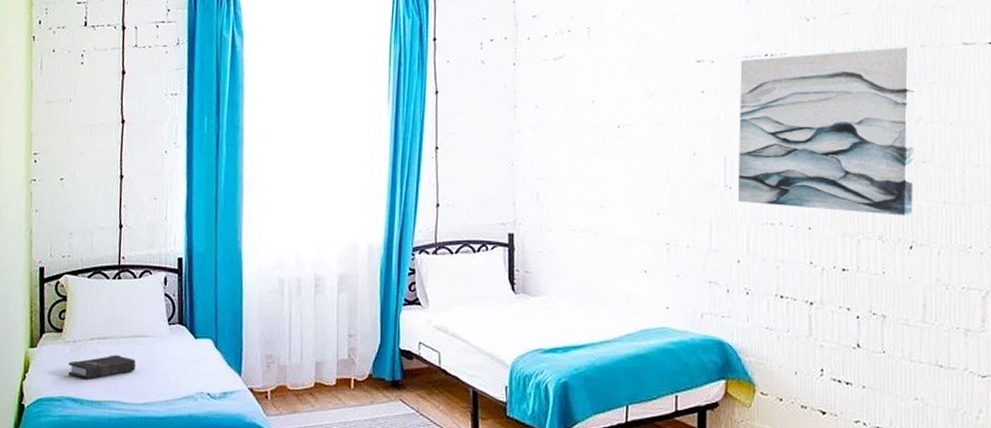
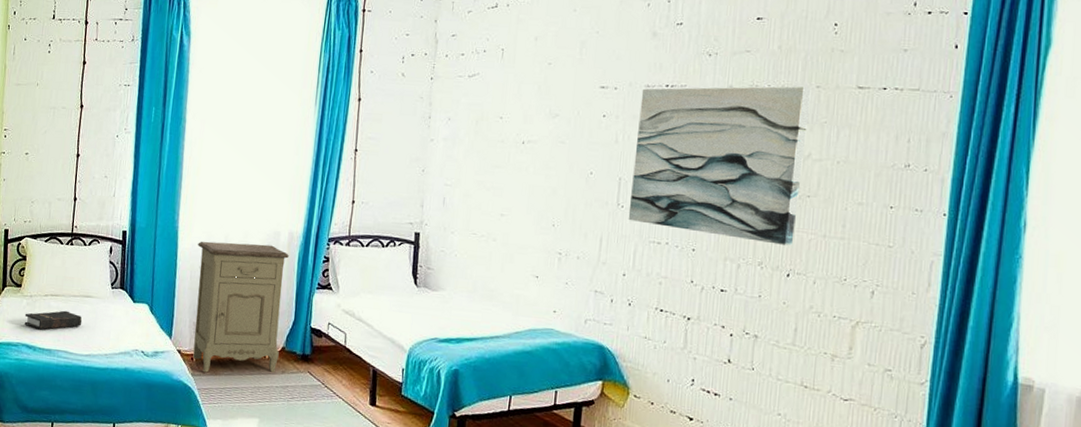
nightstand: none [265,260,370,411] -> present [192,241,289,373]

